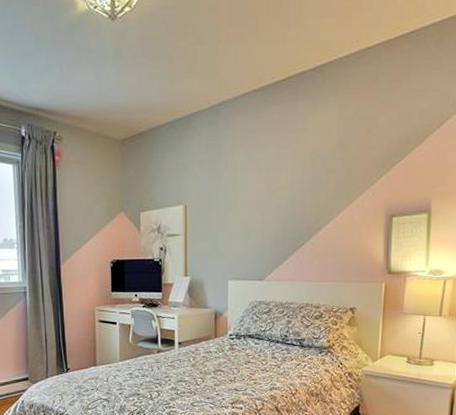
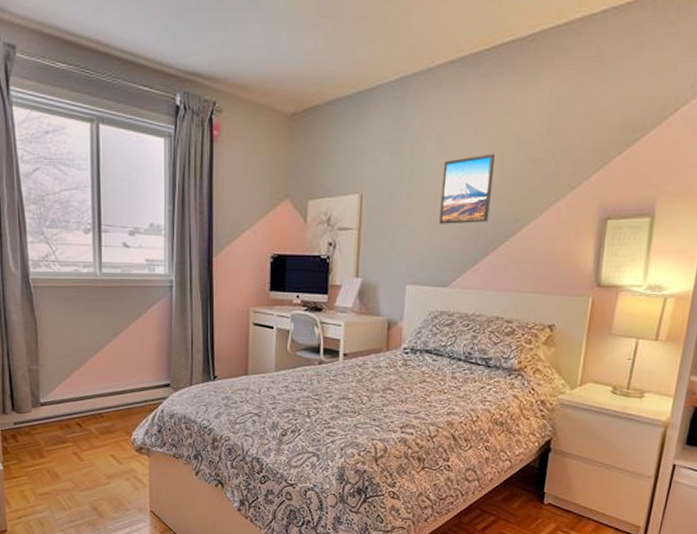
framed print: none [253,166,295,227] -> present [439,153,495,224]

